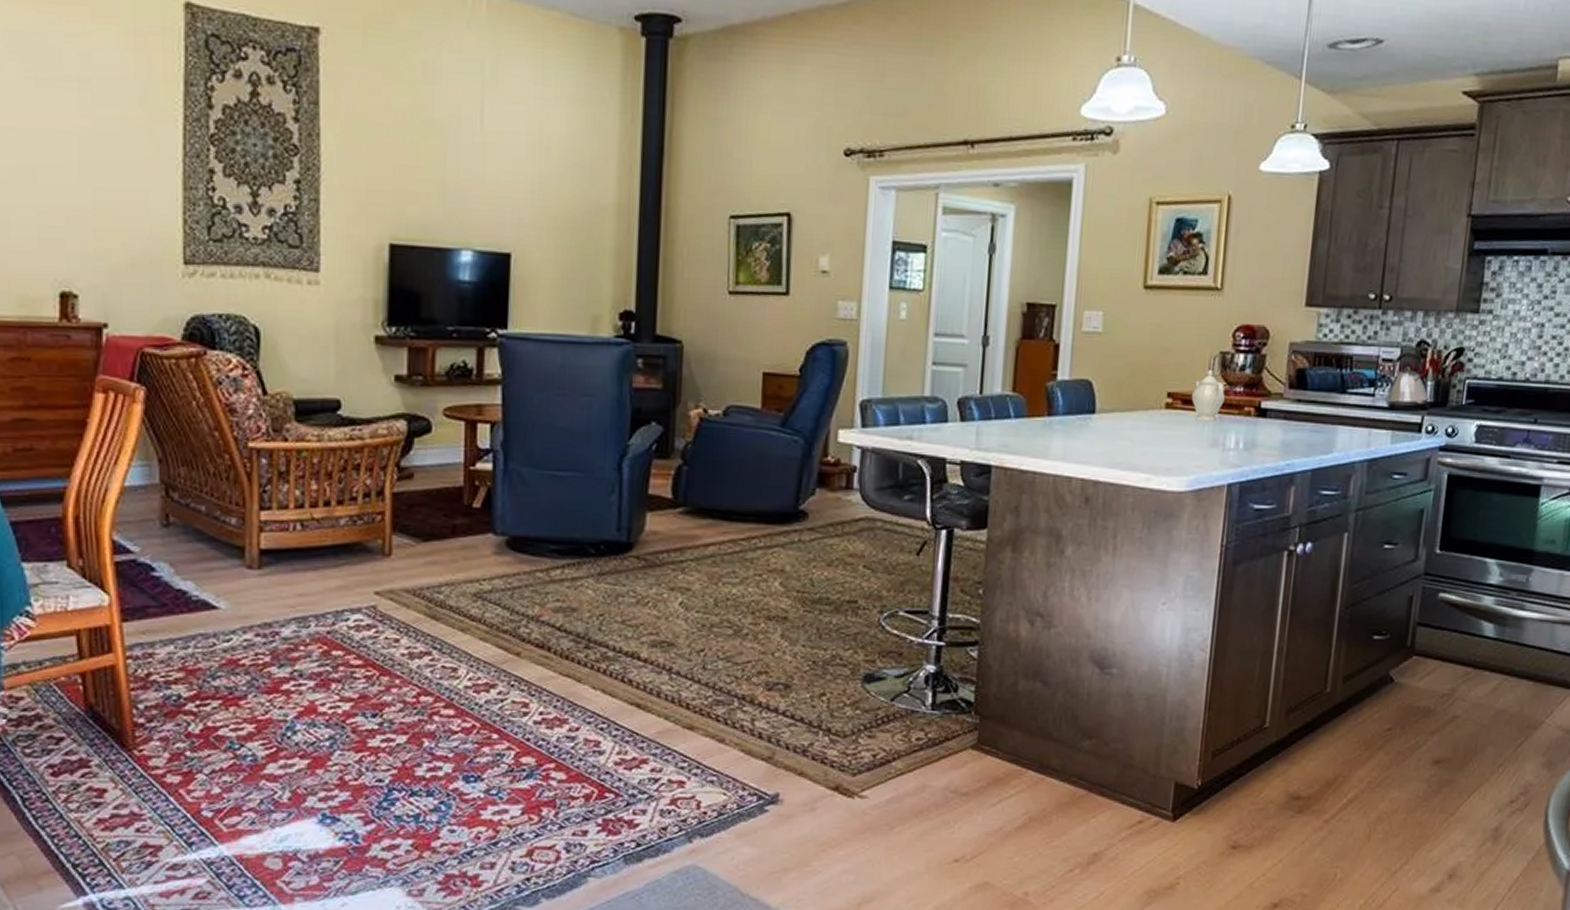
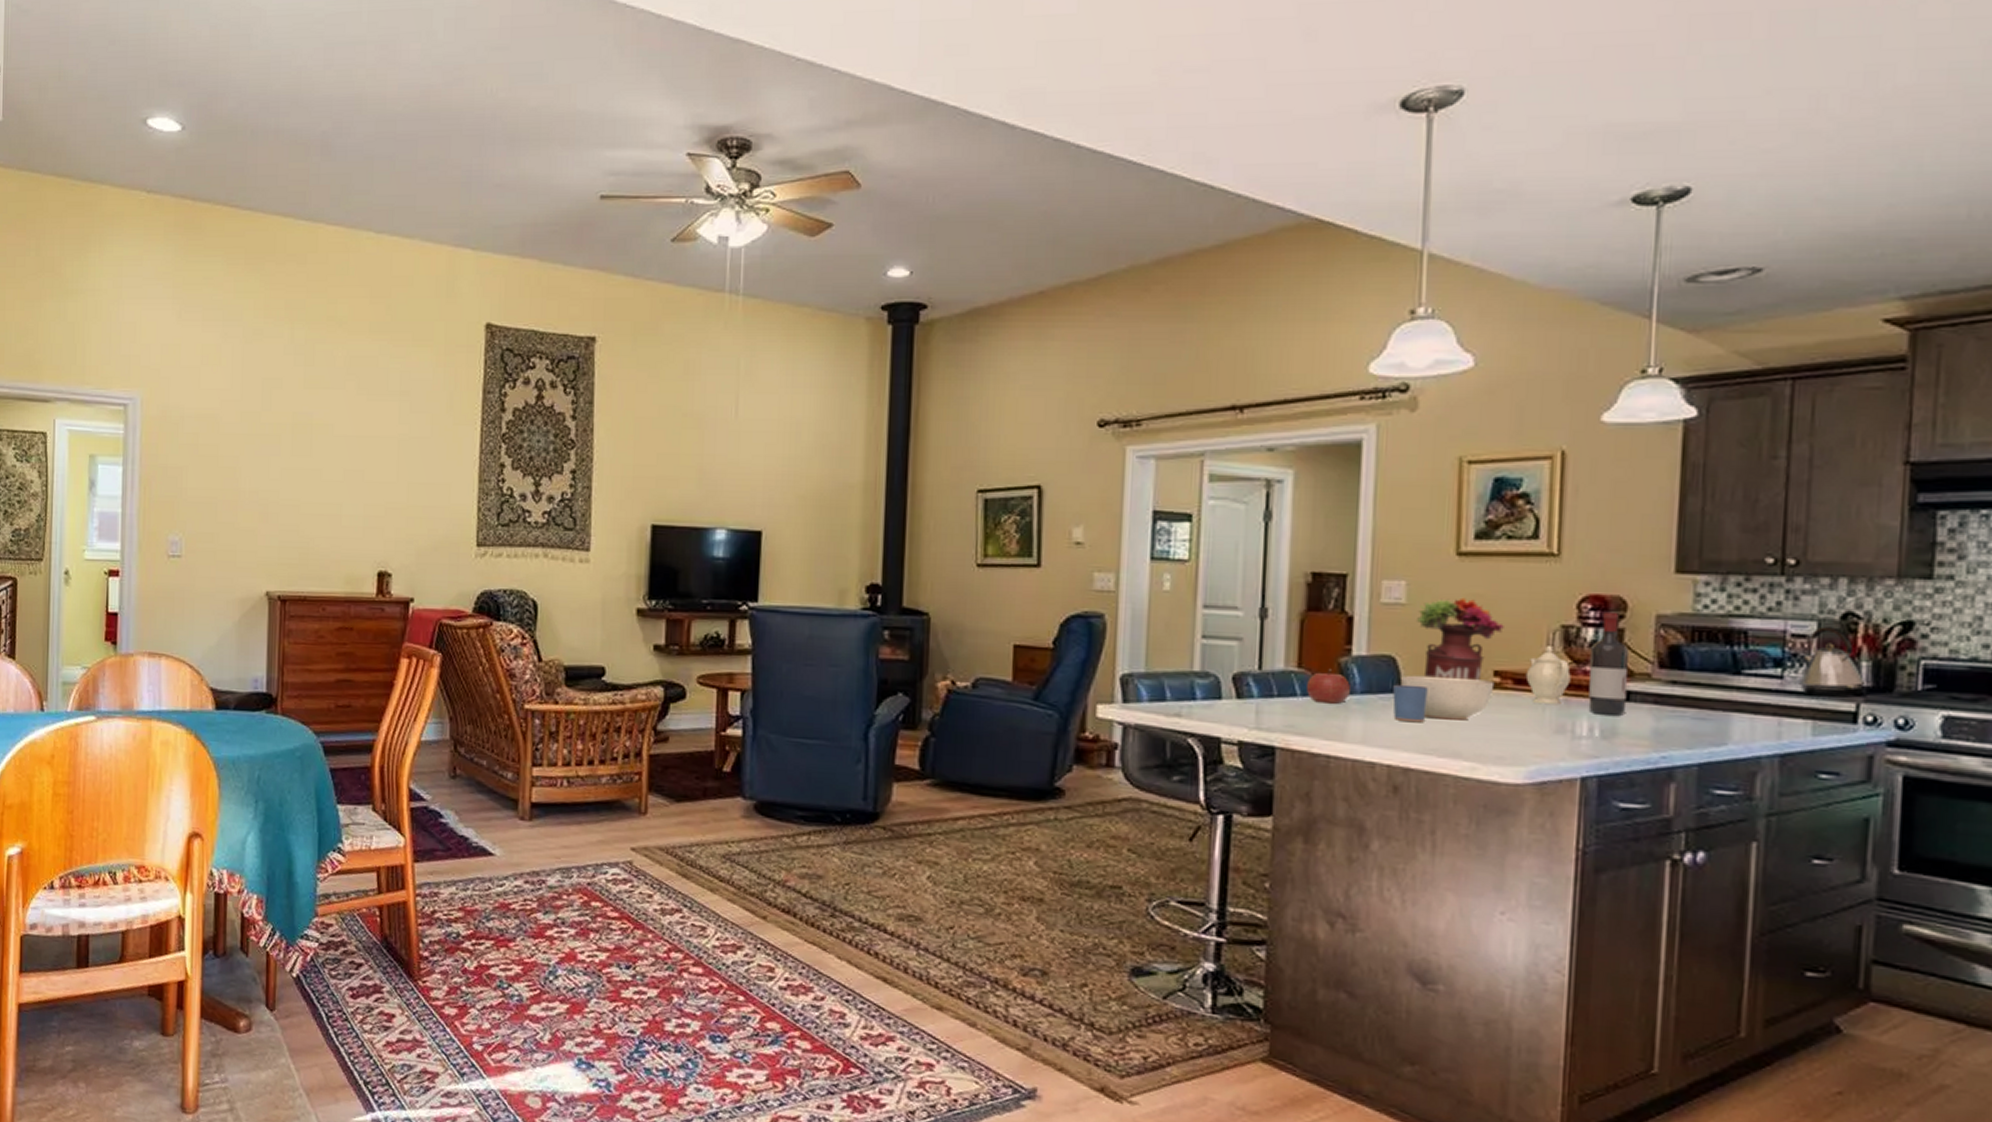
fruit: none [1019,393,1055,426] -> present [1307,669,1350,705]
mug: none [1088,405,1116,440] -> present [1392,684,1428,723]
bowl: none [1095,397,1168,437] -> present [1401,675,1495,721]
flower arrangement: none [1110,327,1177,402] -> present [1417,597,1504,681]
wine bottle: none [1236,339,1268,431] -> present [1588,611,1629,717]

